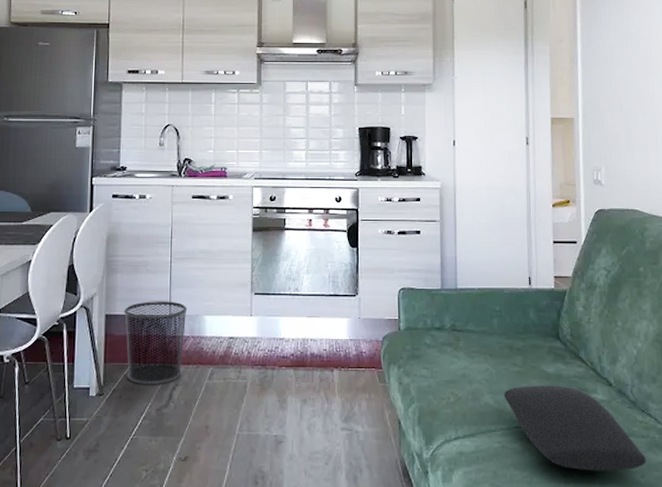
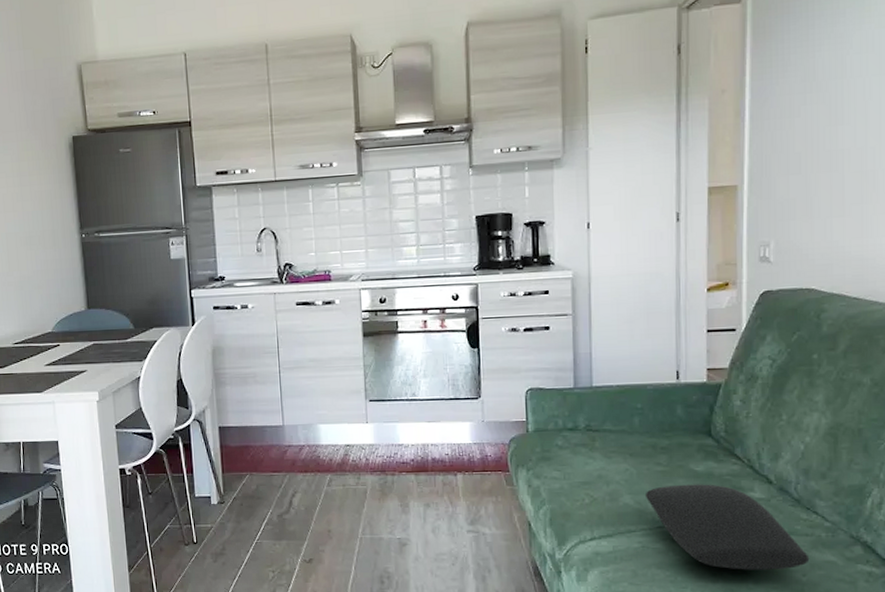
waste bin: present [124,301,187,385] -> none [236,411,301,493]

